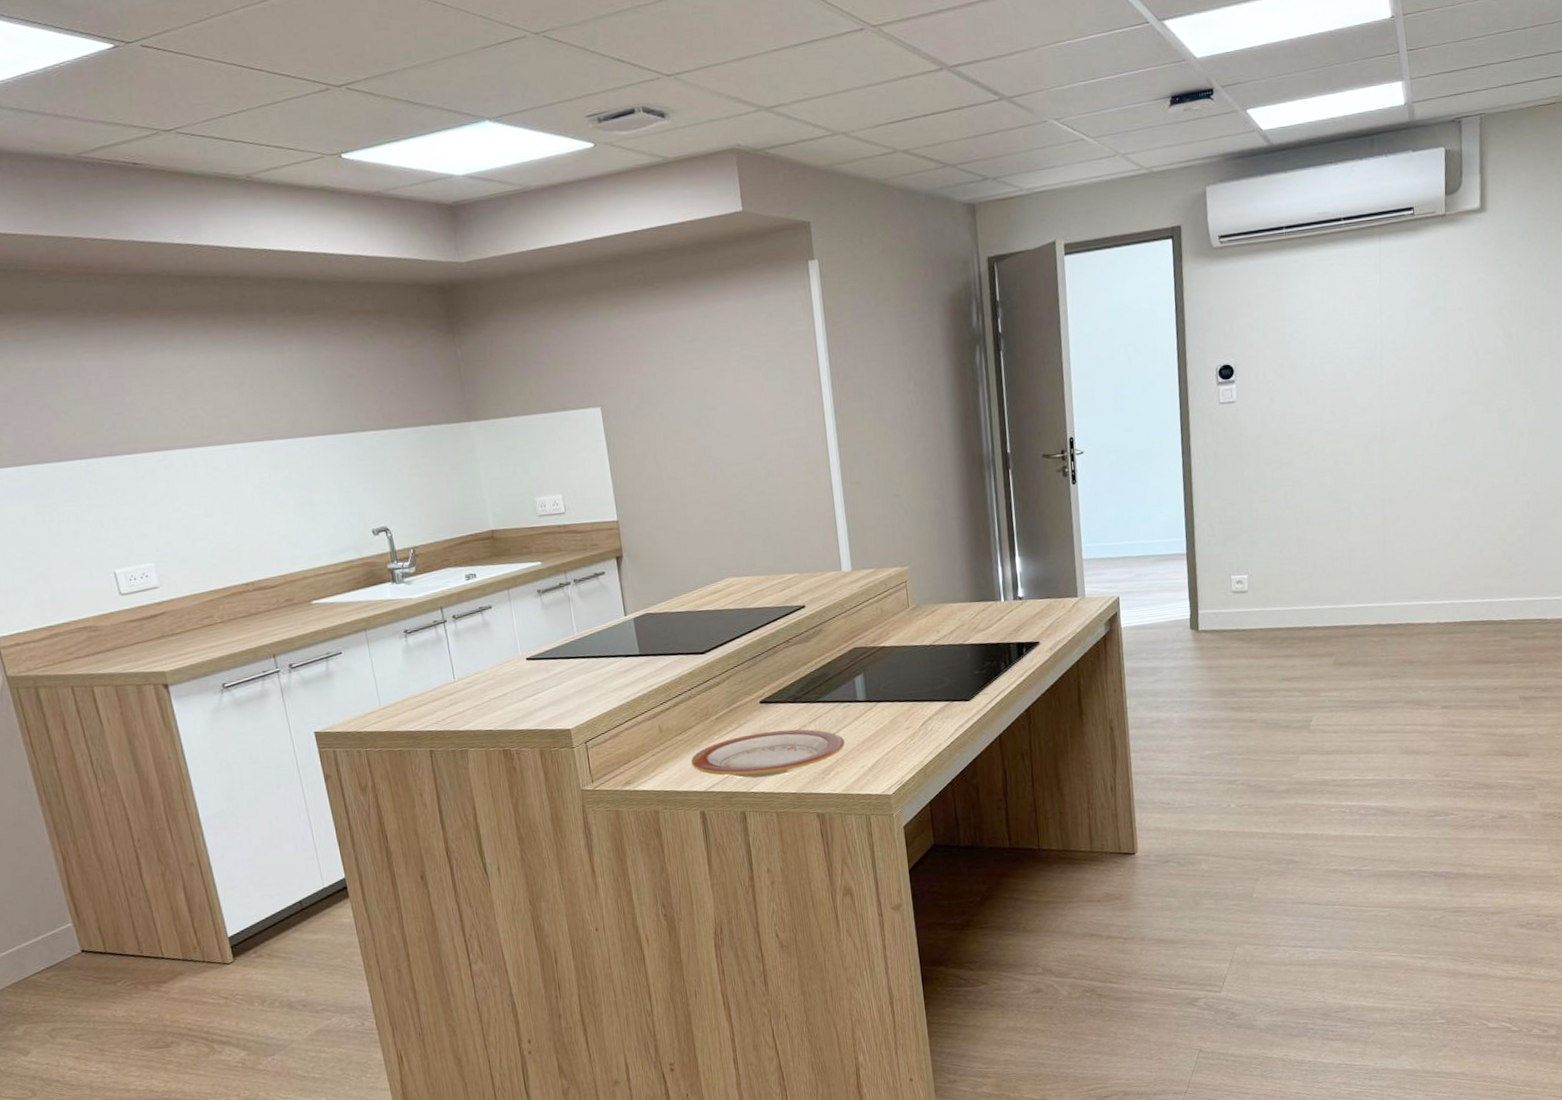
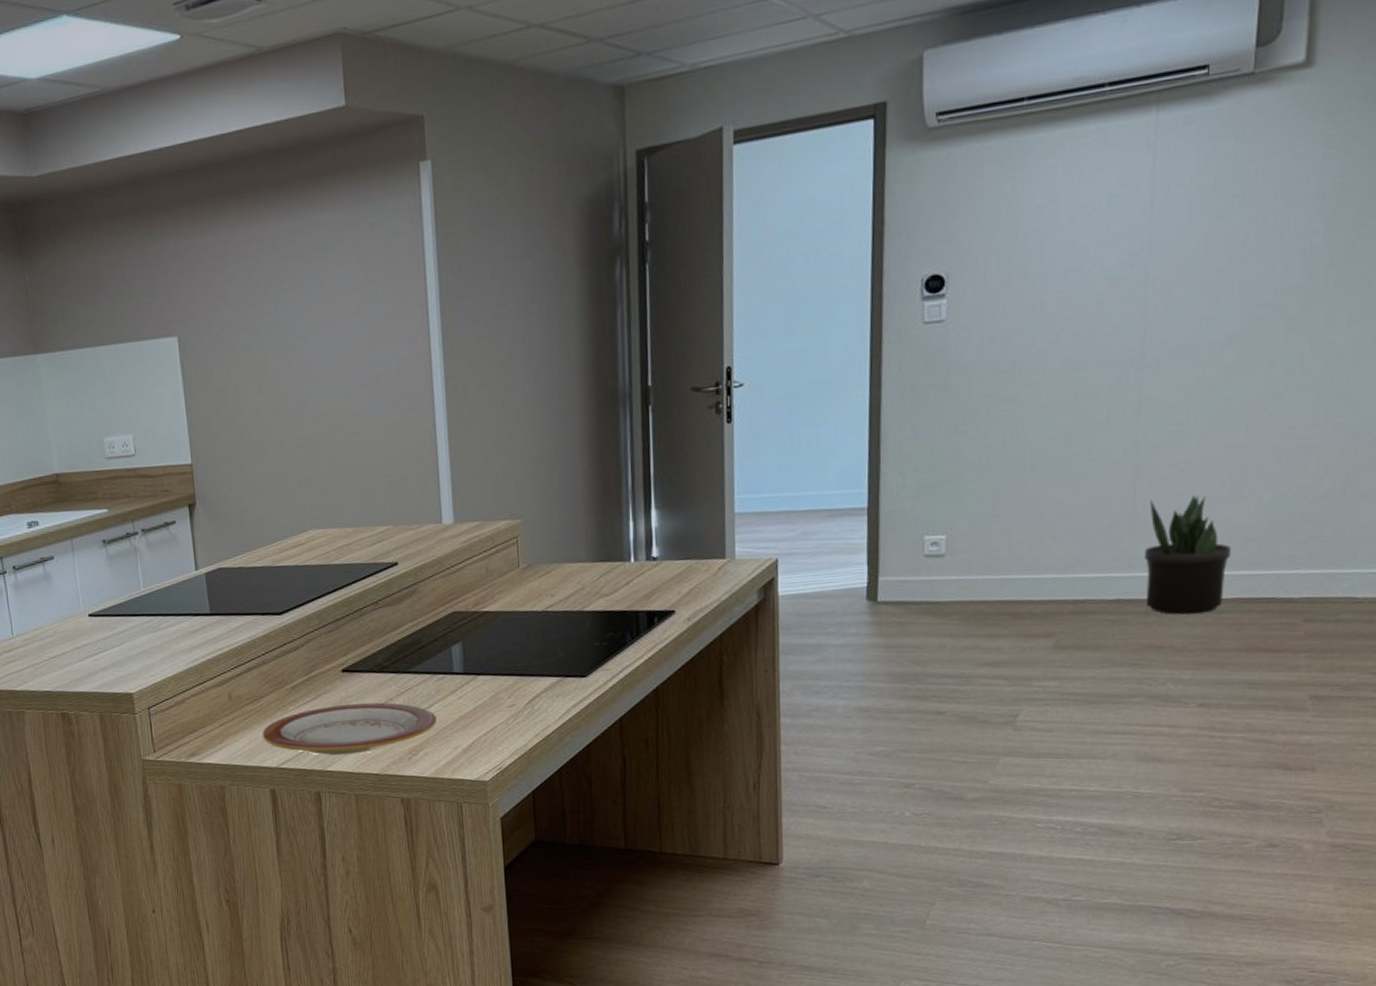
planter: none [1394,540,1457,635] -> present [1144,495,1232,614]

